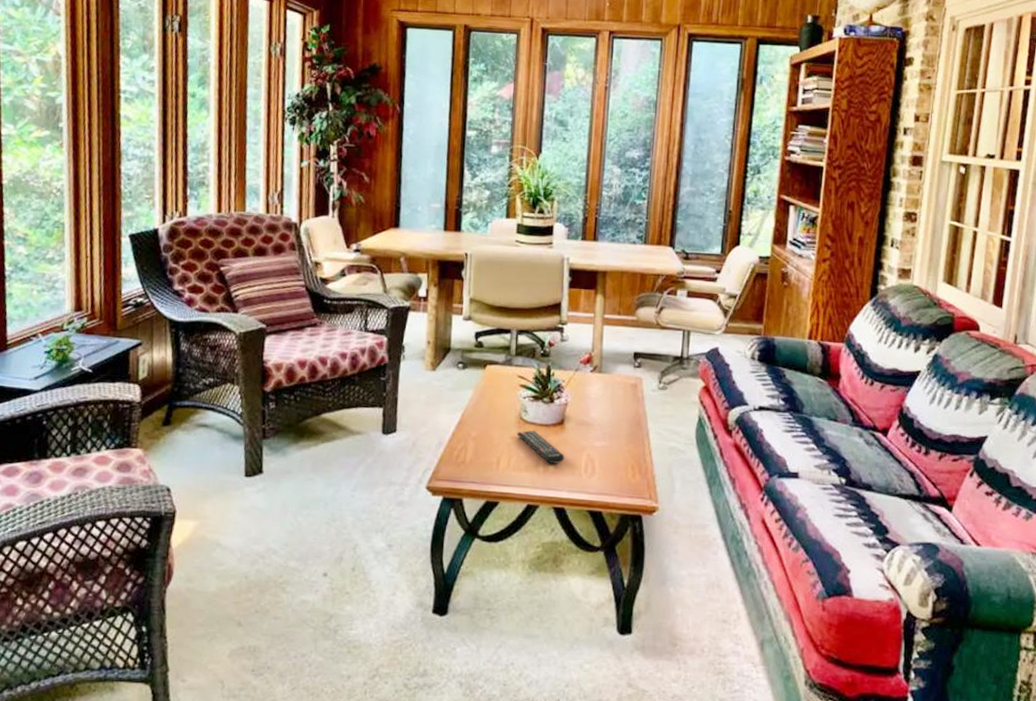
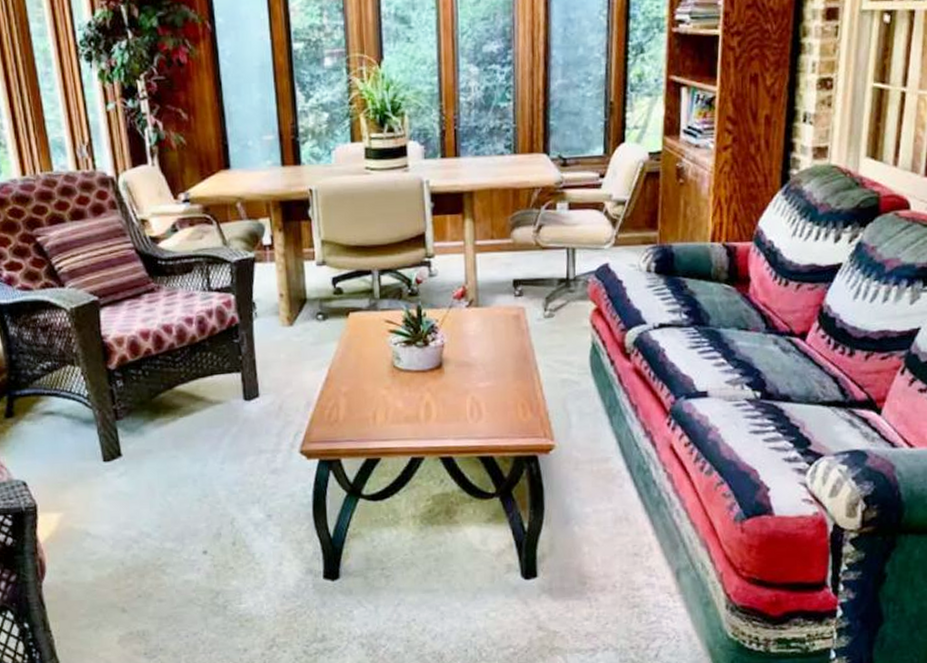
remote control: present [517,430,565,464] -> none [392,378,447,412]

